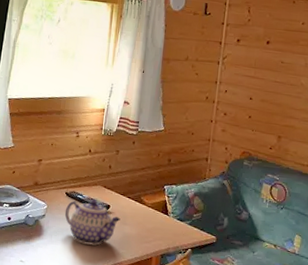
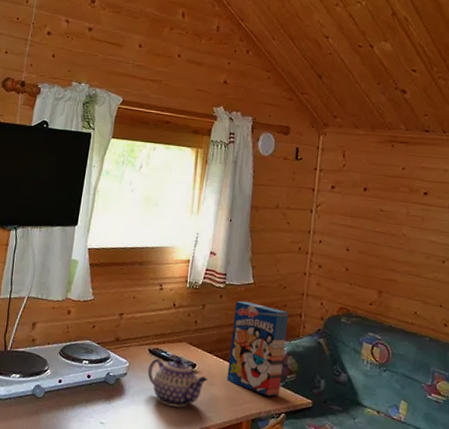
cereal box: none [138,146,196,234] -> present [227,301,289,397]

